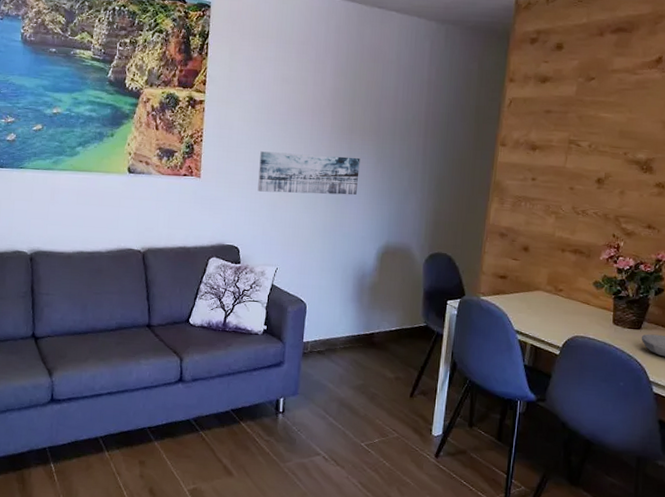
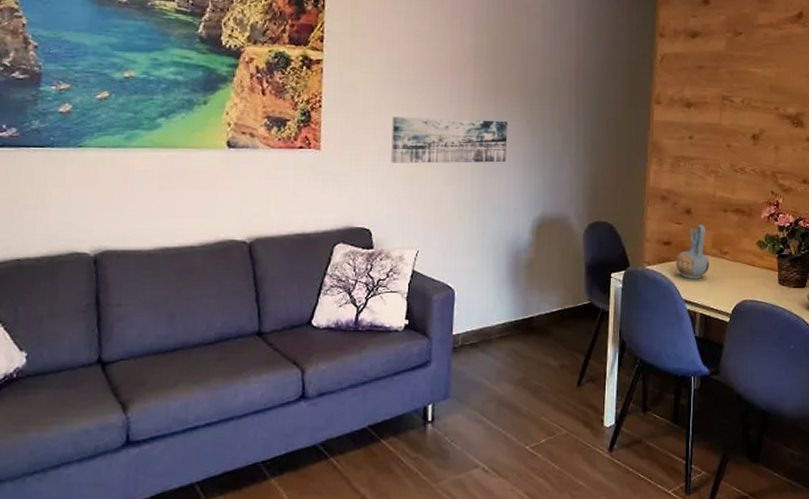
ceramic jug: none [510,262,544,312] -> present [675,225,709,279]

